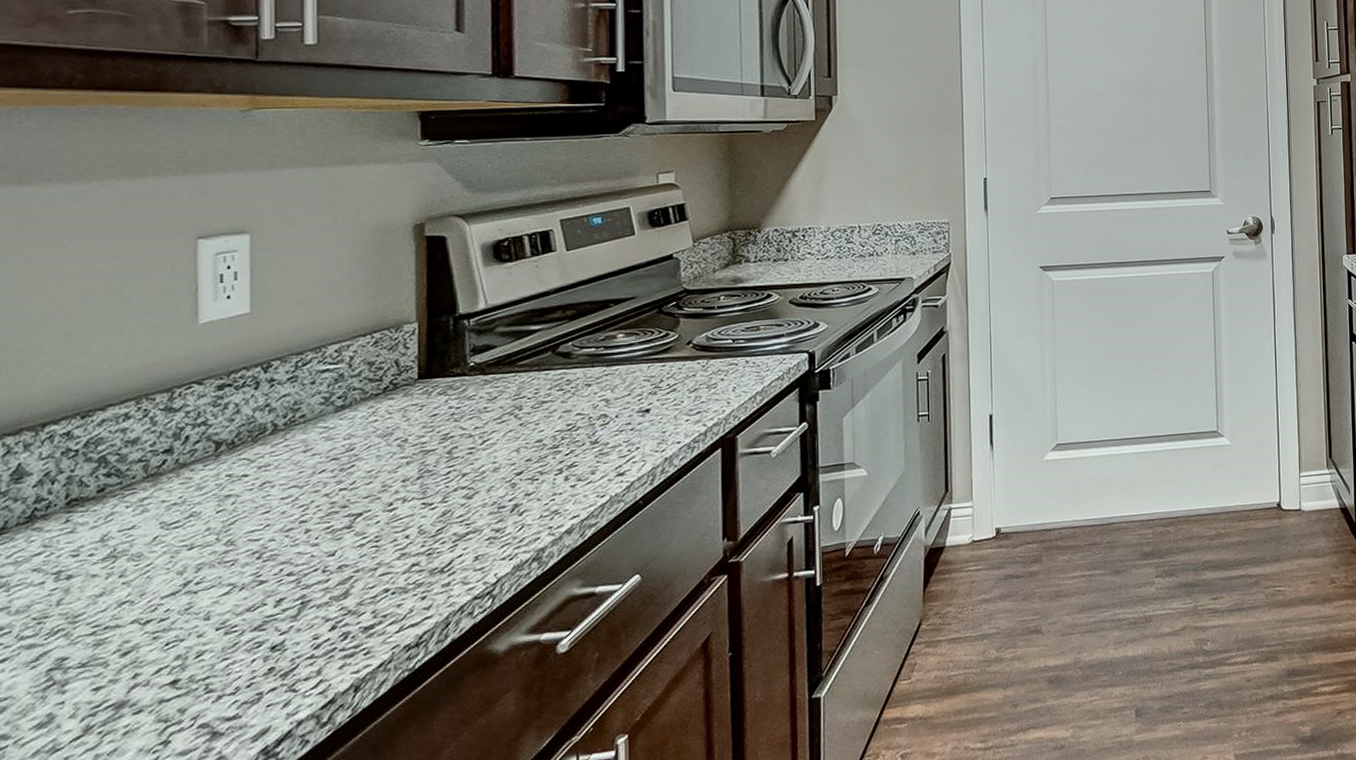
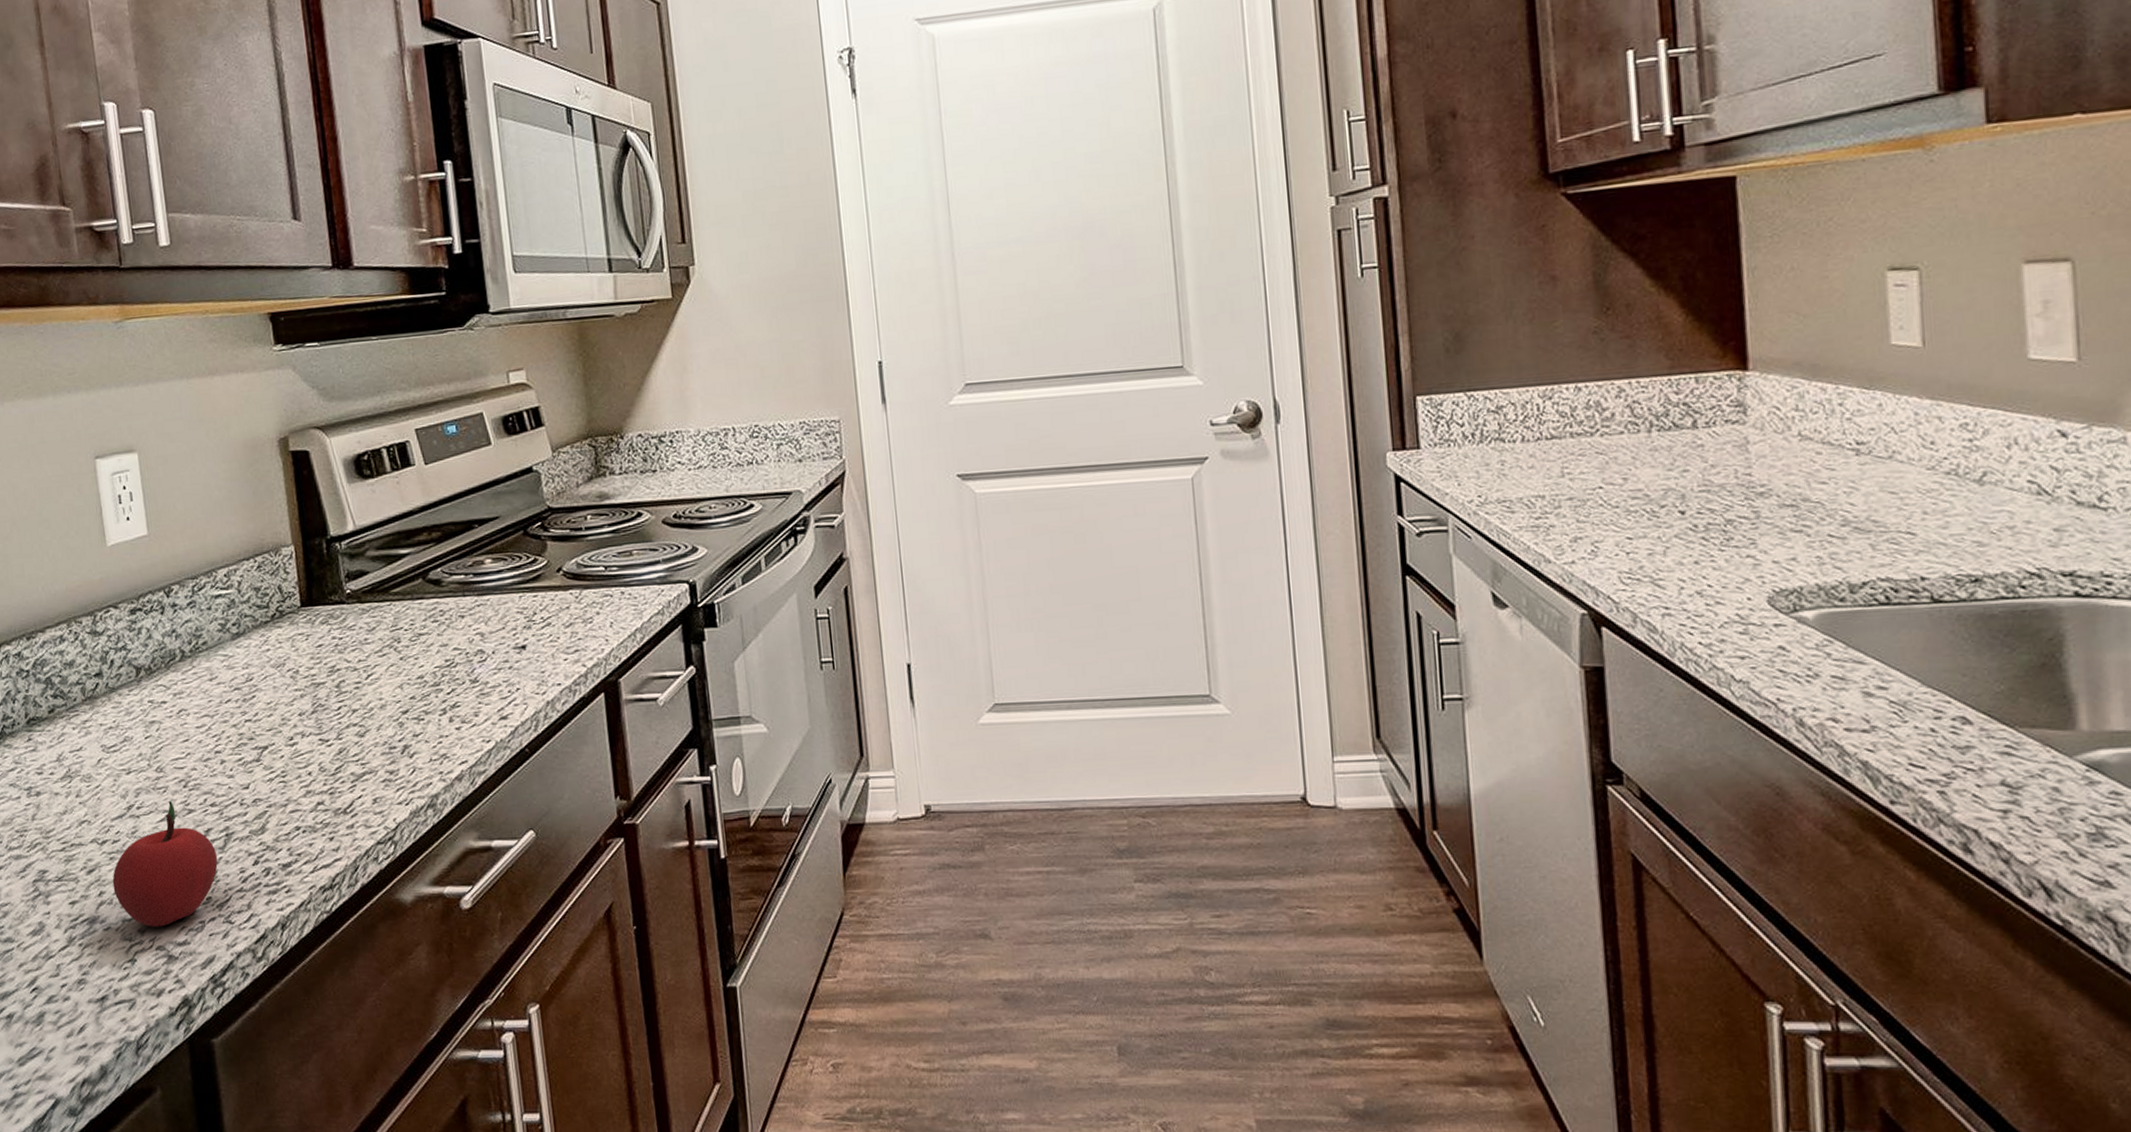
apple: none [152,574,288,705] -> present [112,801,218,927]

